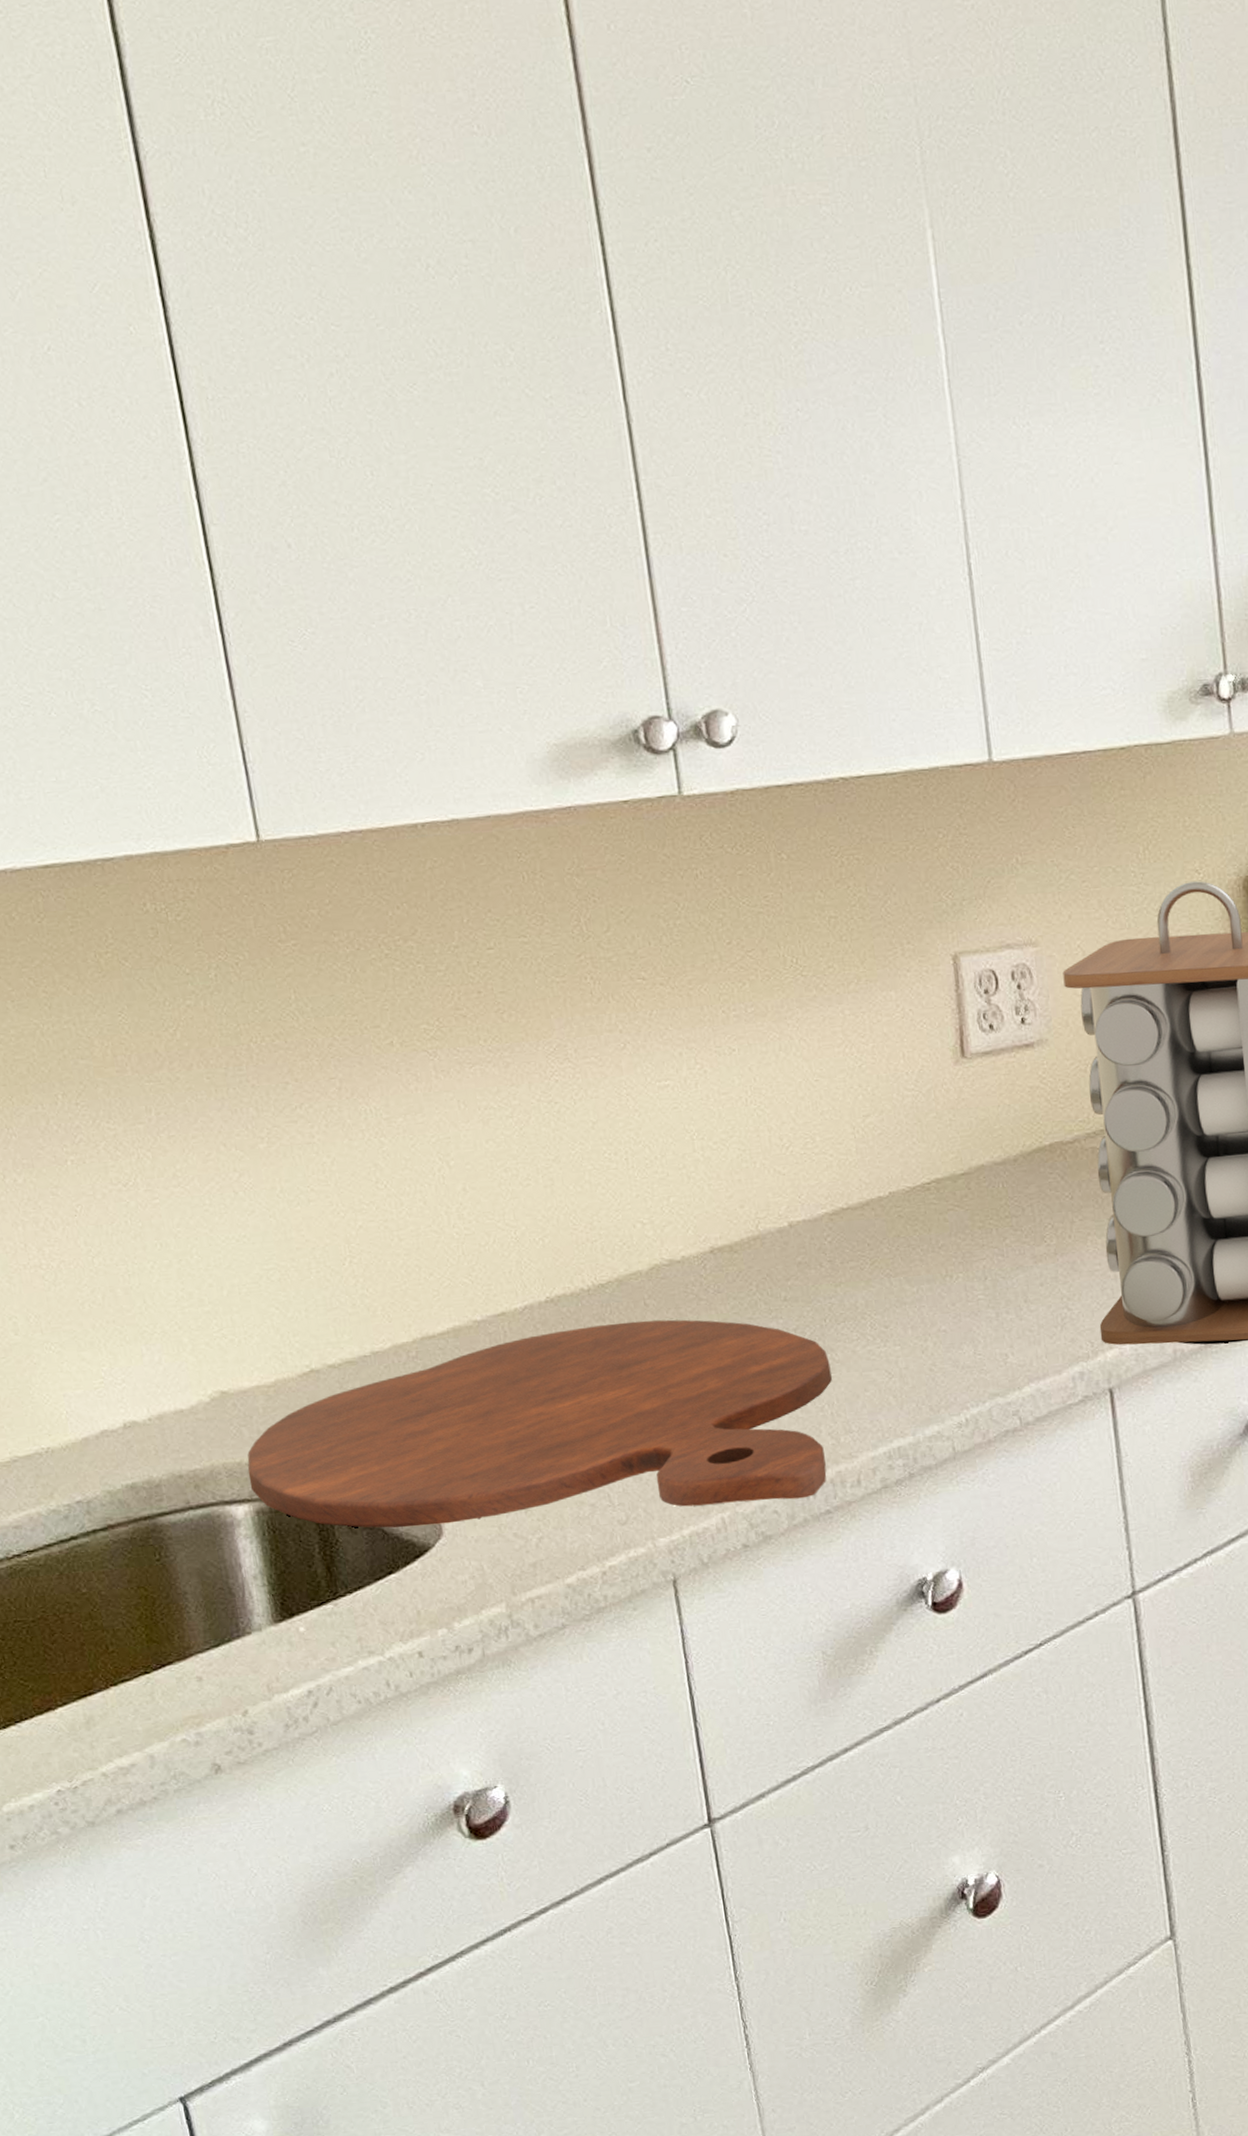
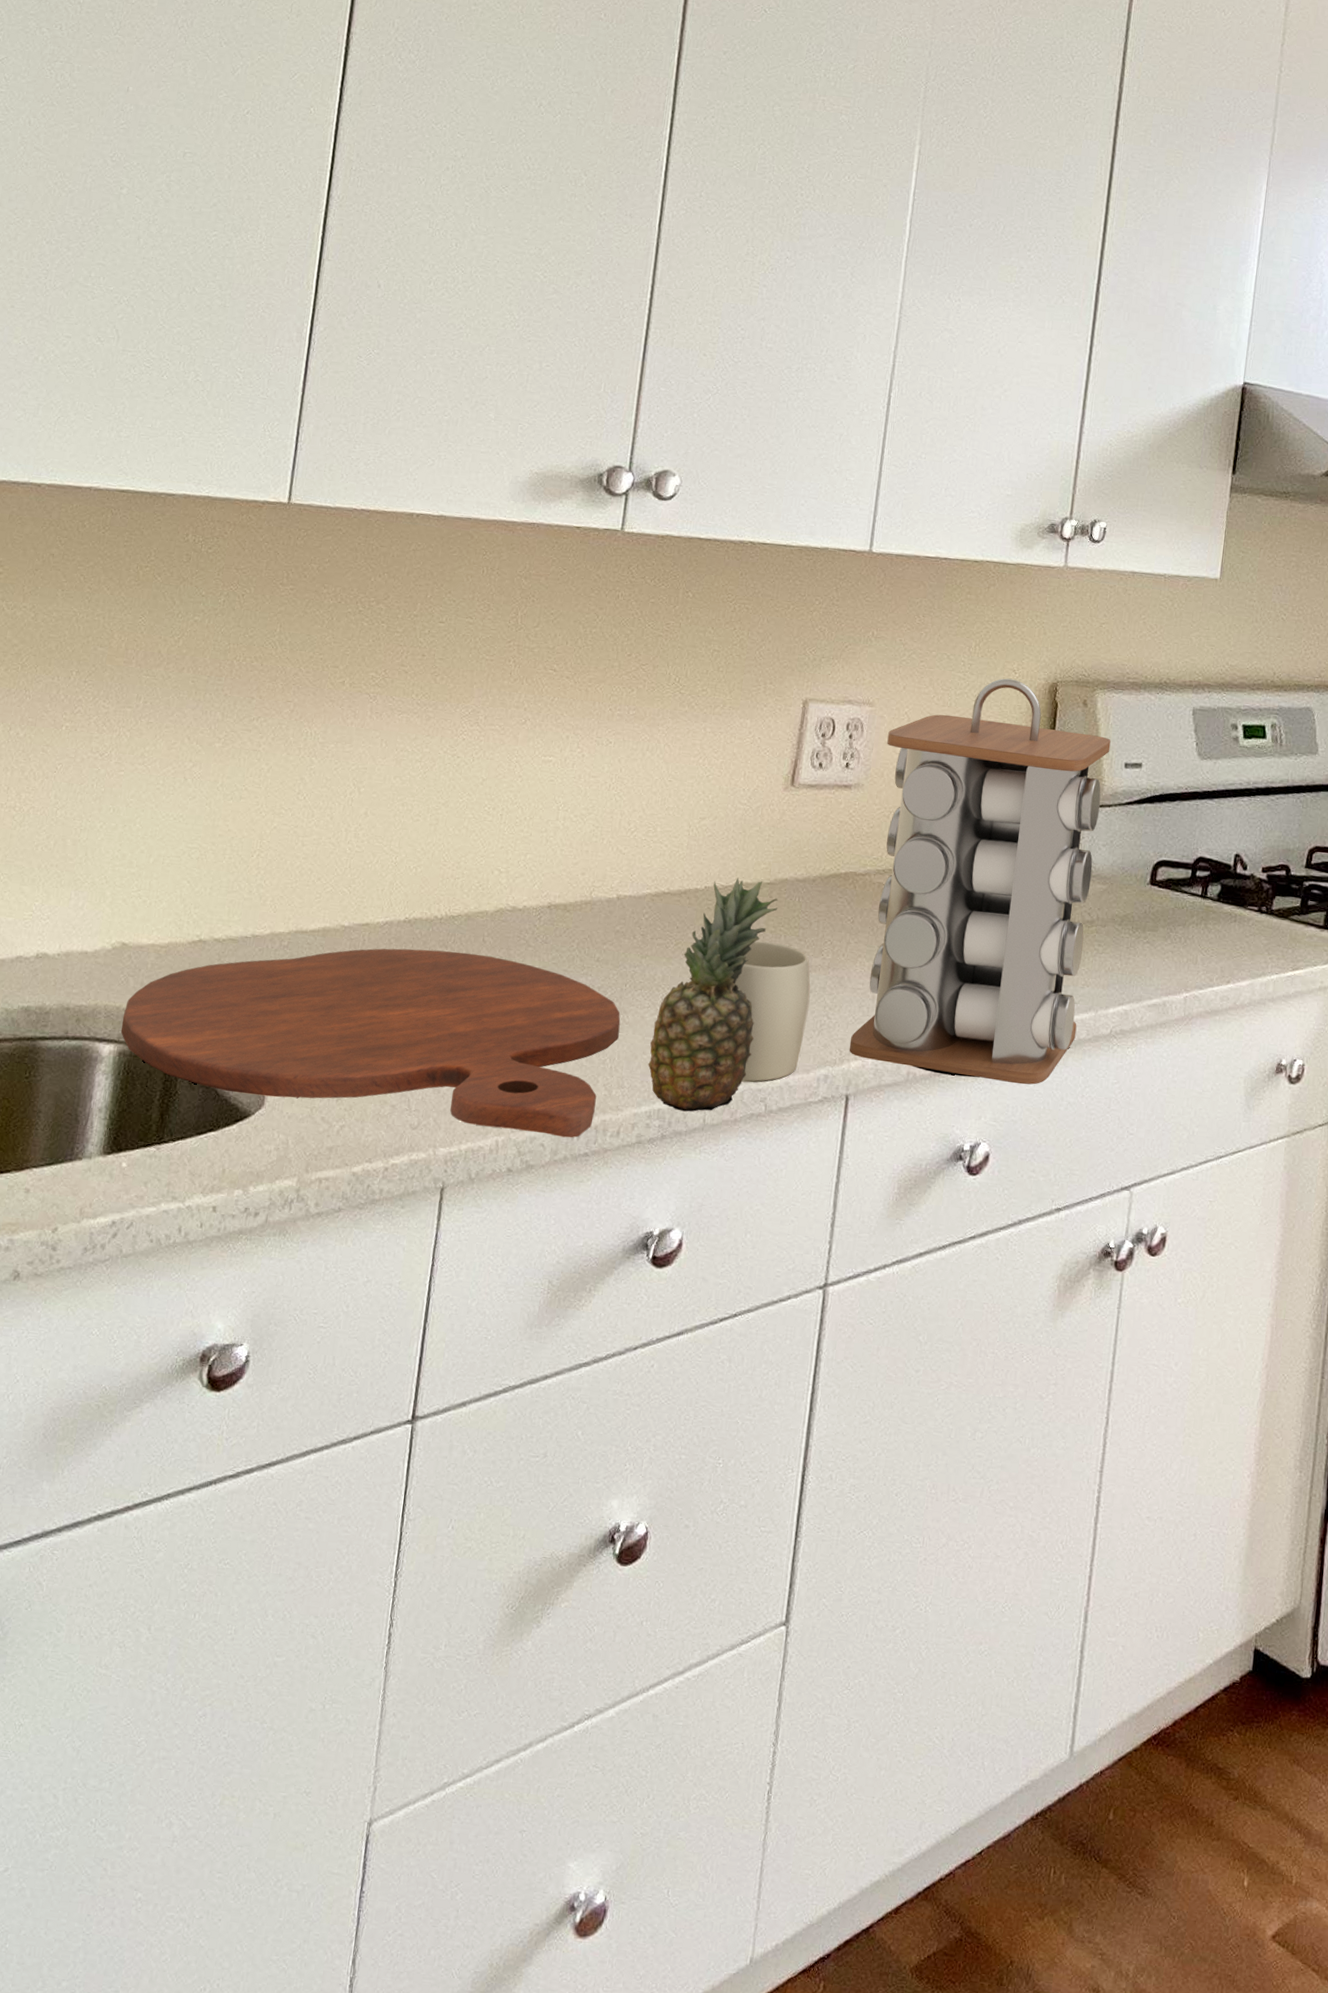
fruit: none [869,1173,990,1444] -> present [648,877,778,1112]
mug: none [950,1238,1046,1399] -> present [734,940,811,1083]

